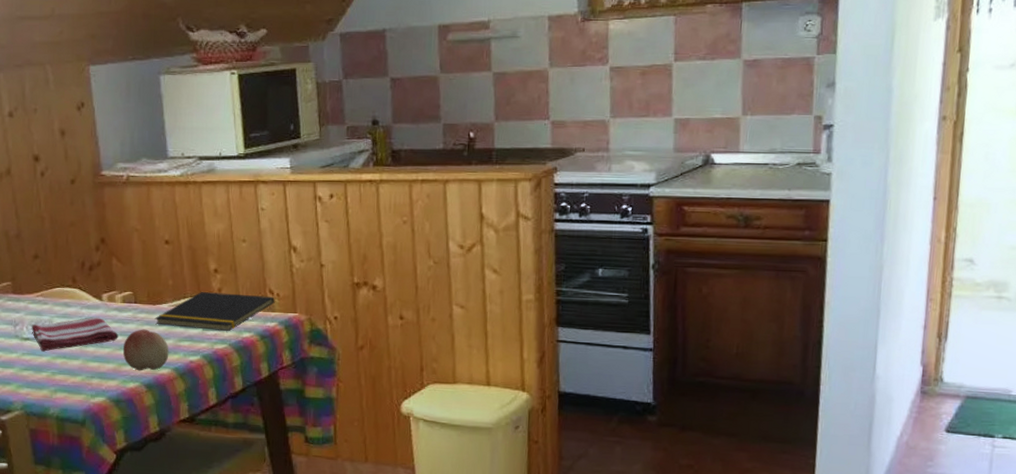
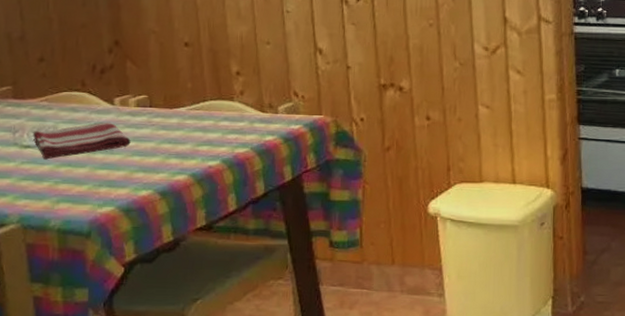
fruit: present [122,329,169,371] -> none [135,134,186,178]
notepad: present [155,292,275,331] -> none [171,95,300,134]

